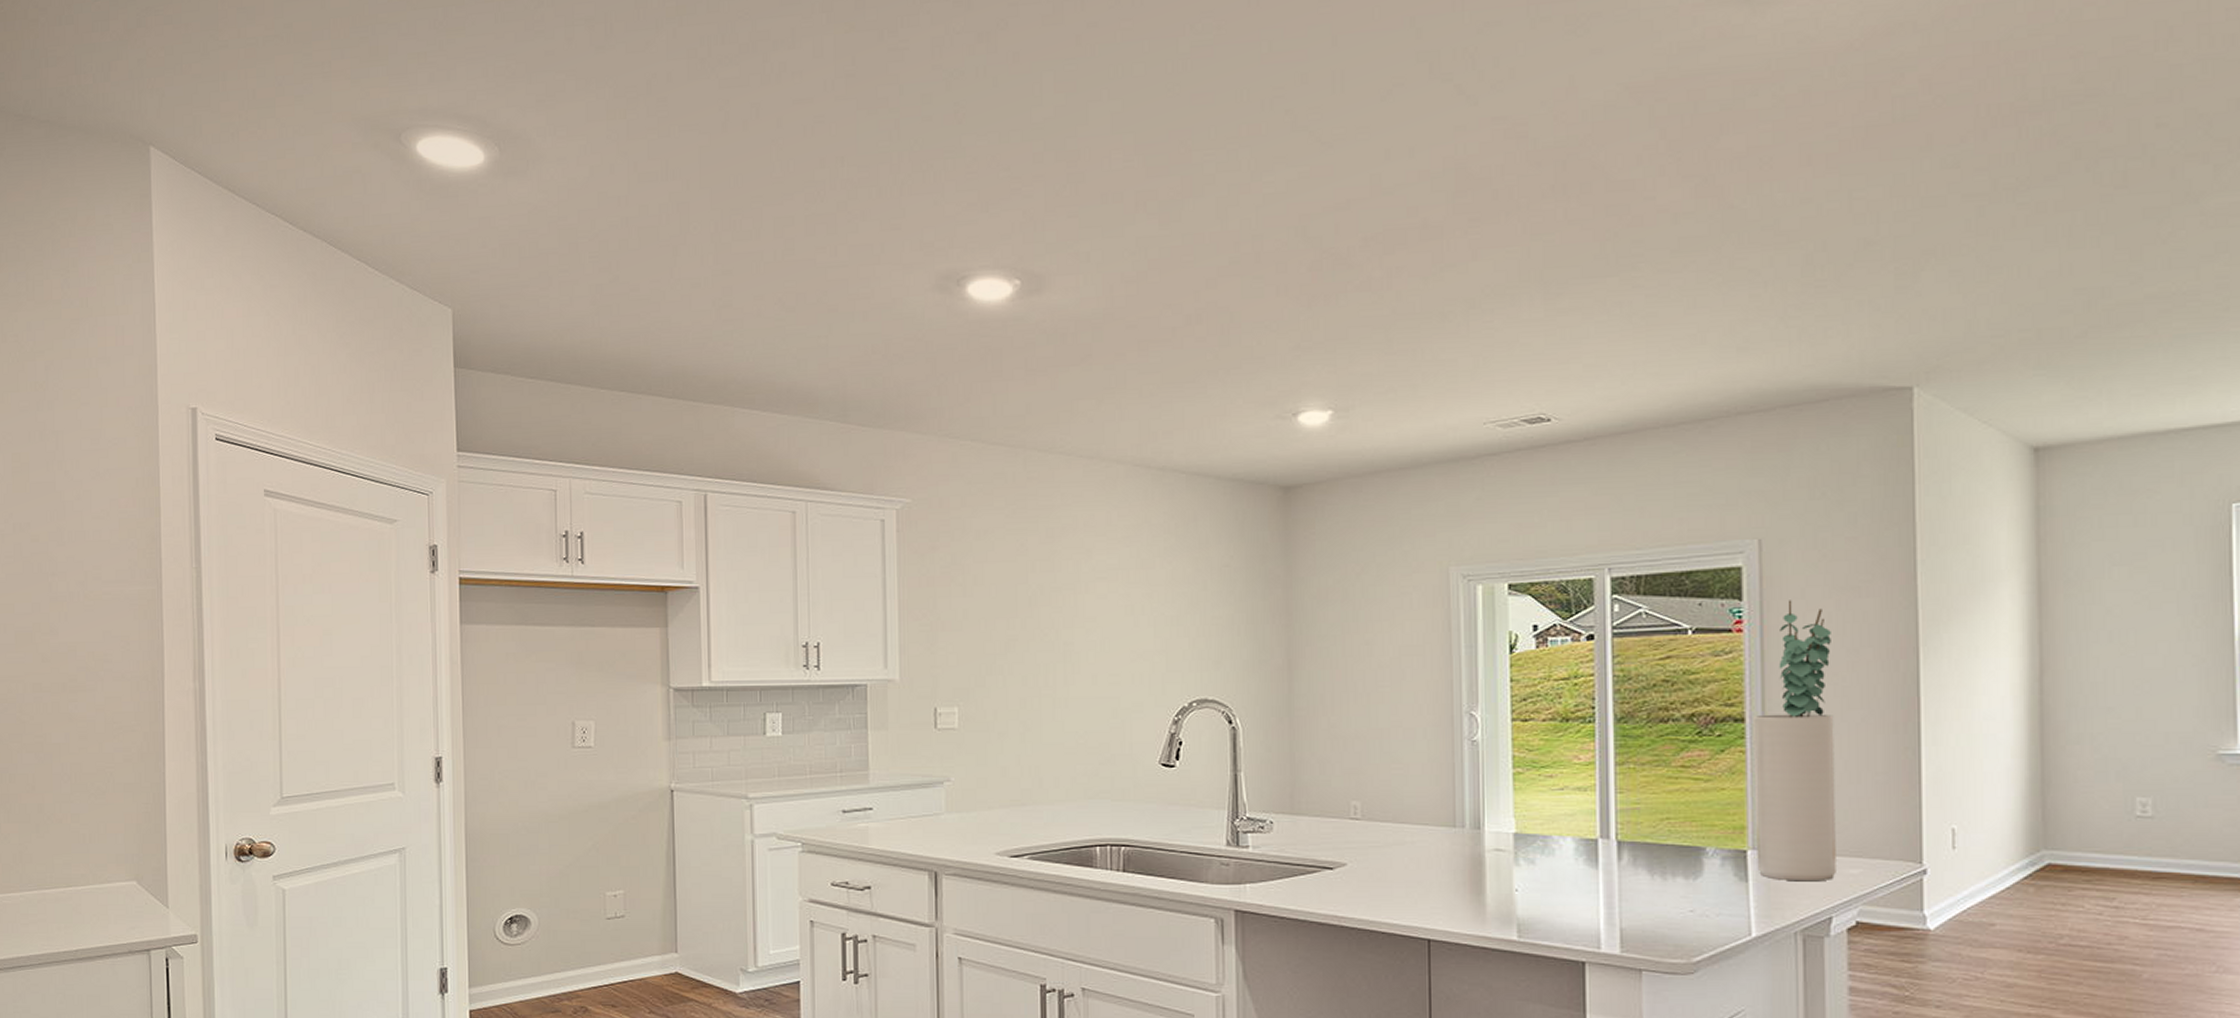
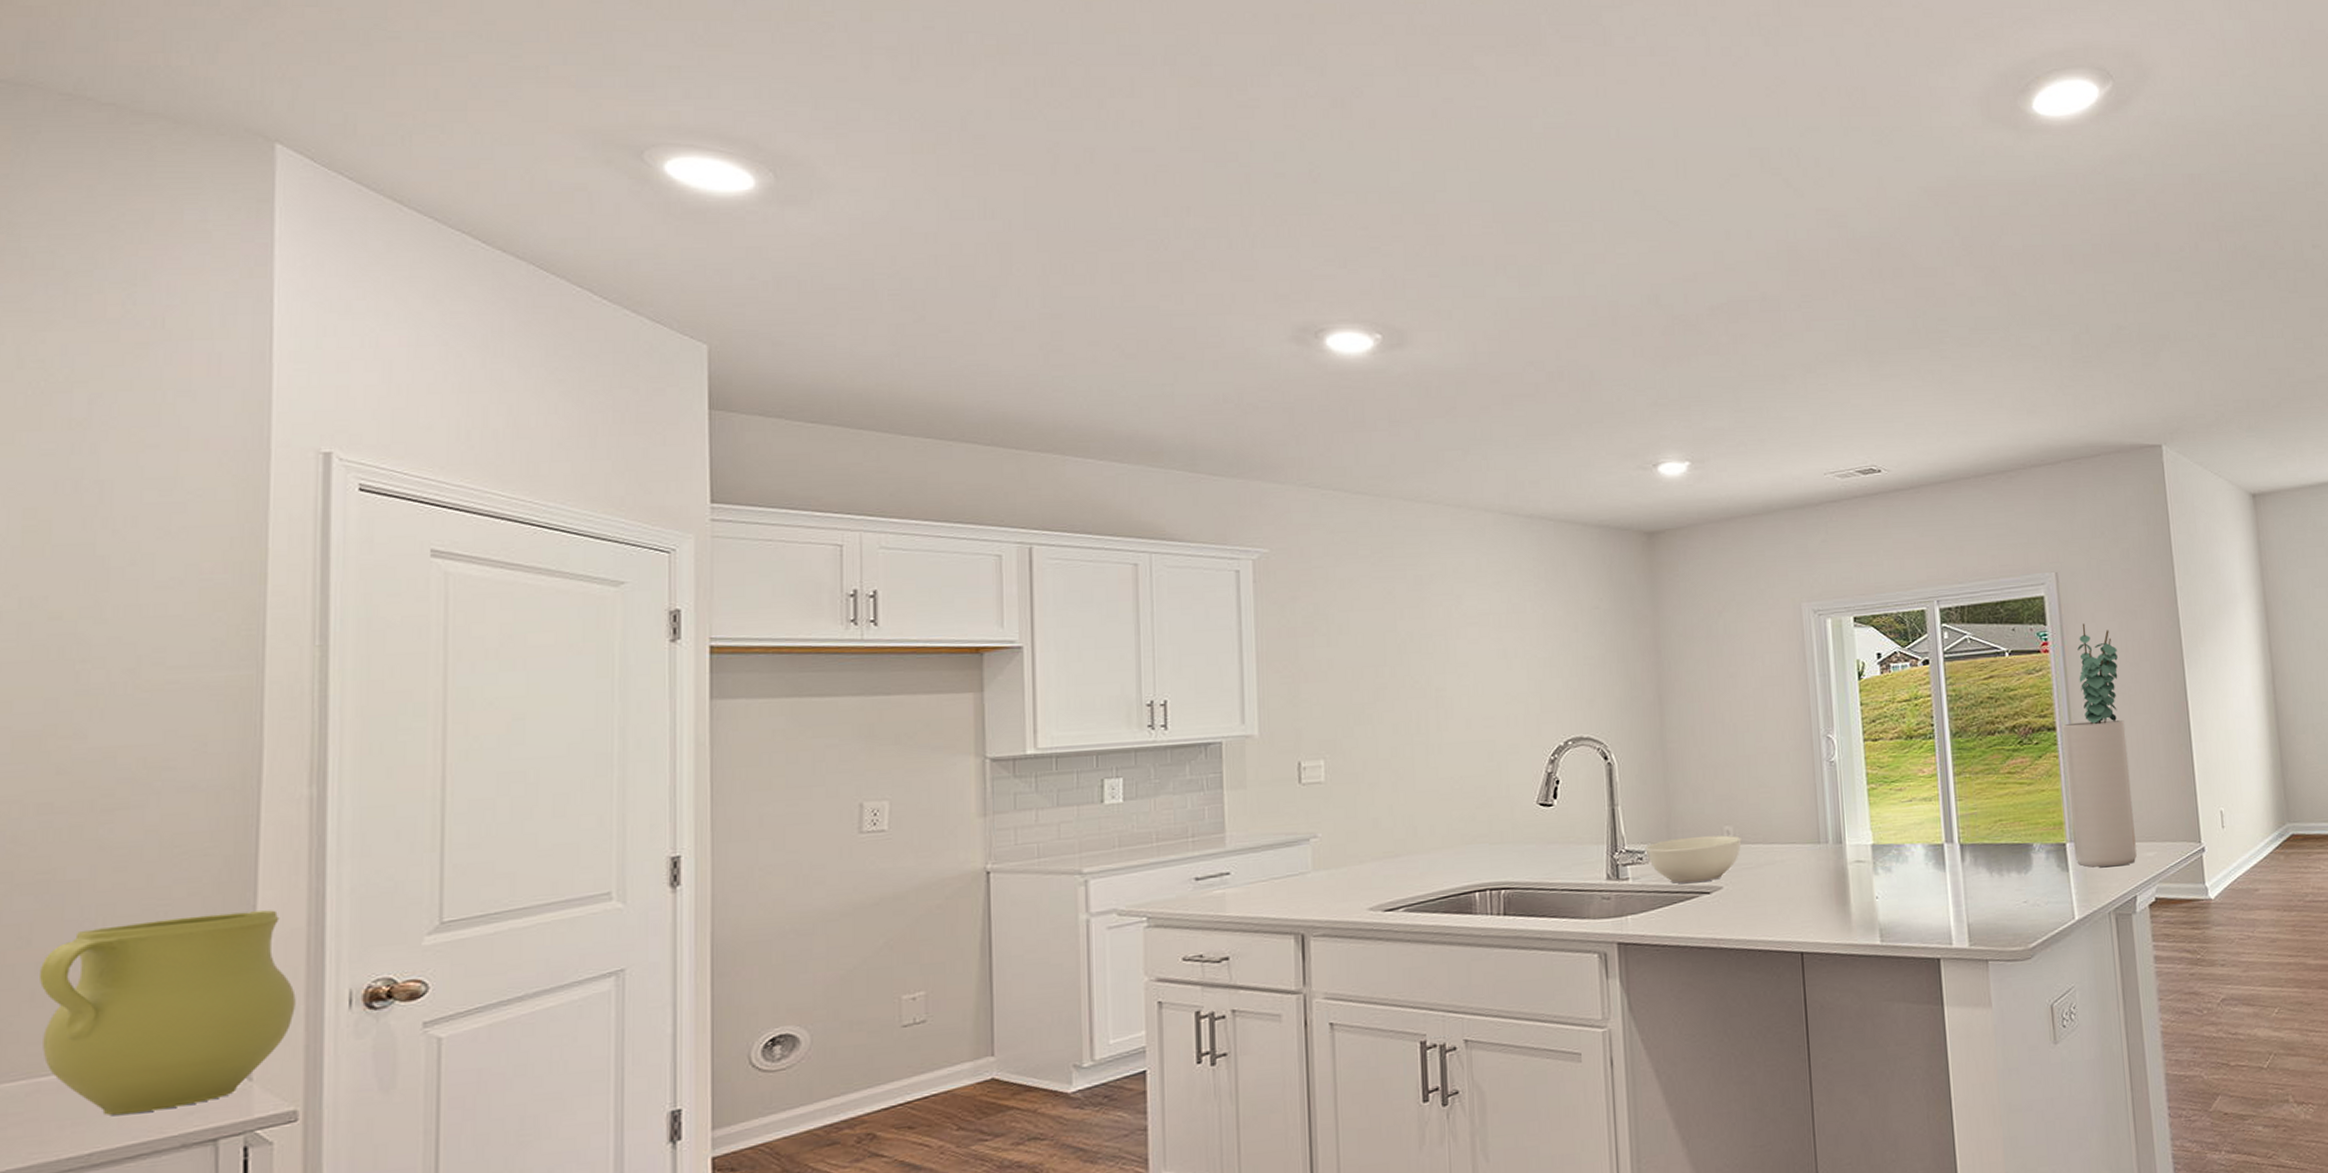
ceramic jug: none [41,777,192,924] -> present [40,910,296,1116]
bowl: none [1267,809,1369,857] -> present [1645,835,1742,884]

